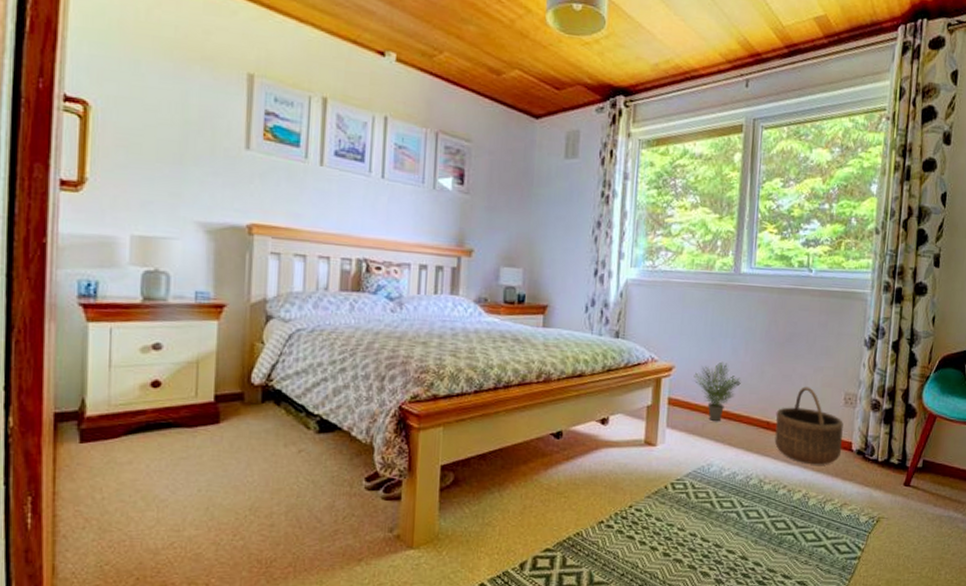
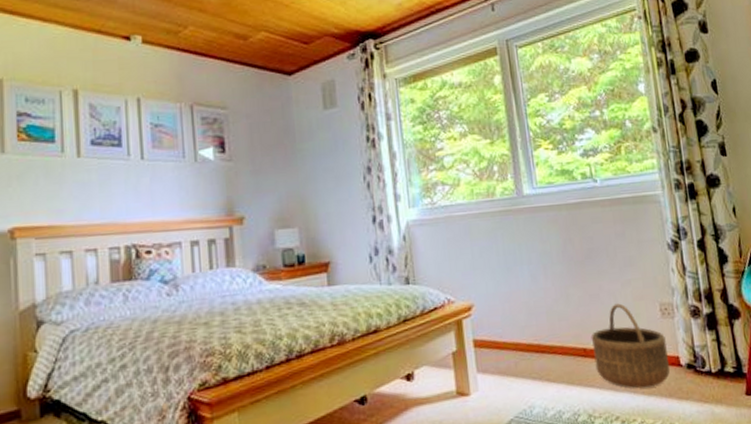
potted plant: present [694,361,740,421] -> none [496,291,546,357]

